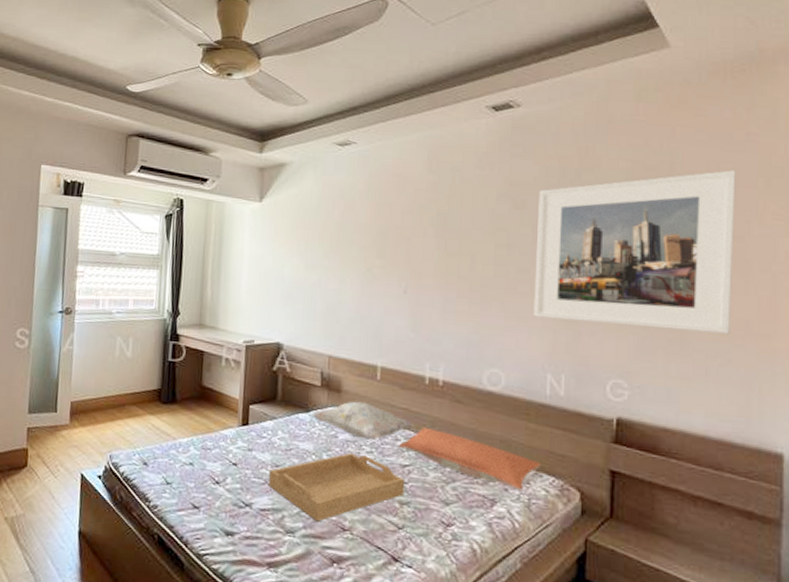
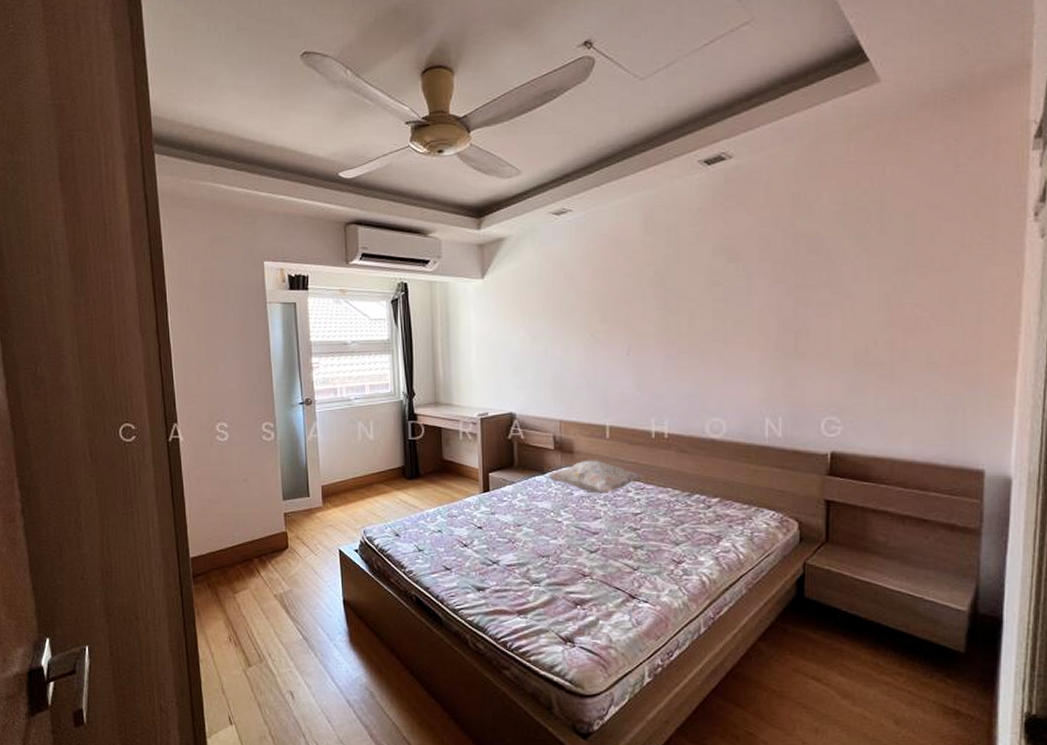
serving tray: present [269,452,405,522] -> none [513,507,638,571]
pillow: present [399,427,541,490] -> none [631,477,762,525]
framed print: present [533,170,736,335] -> none [751,204,944,366]

